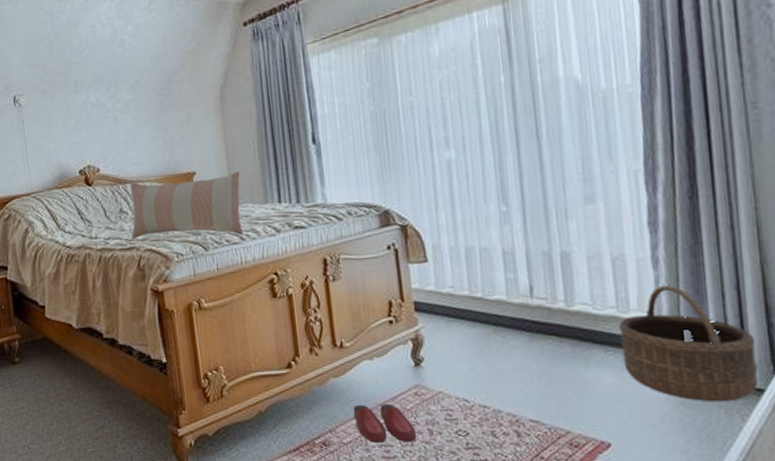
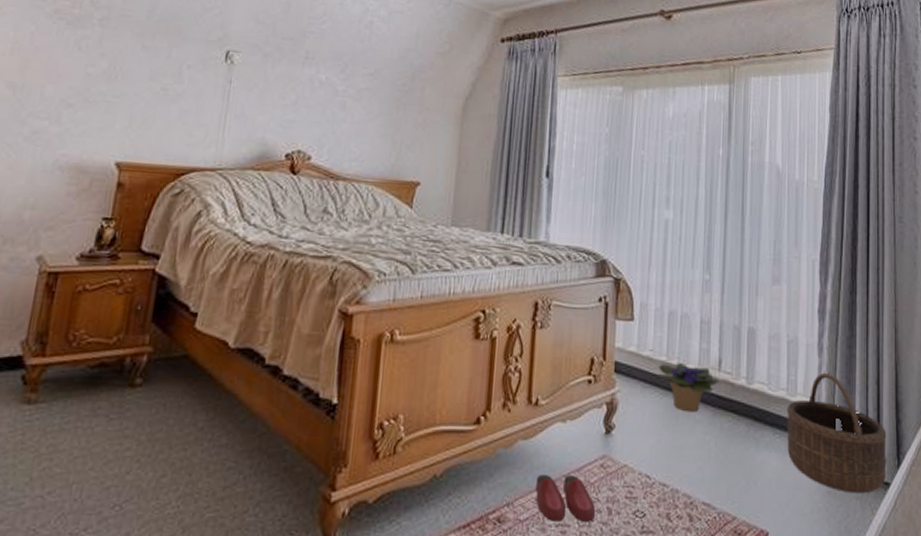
pillow: present [129,171,243,240] -> none [330,179,468,262]
potted flower: none [461,295,533,340] -> present [657,363,719,413]

